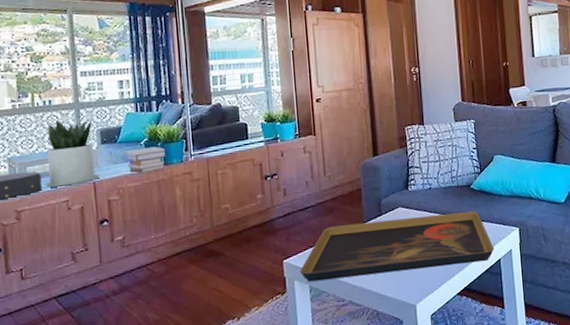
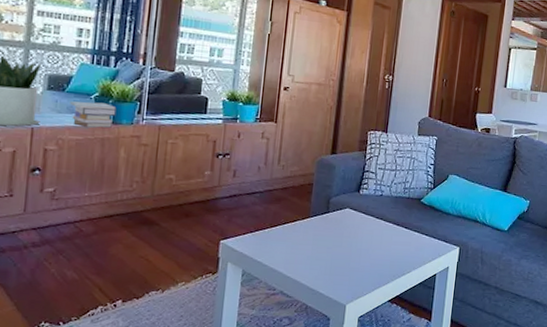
decorative tray: present [300,211,495,282] -> none [235,215,433,274]

